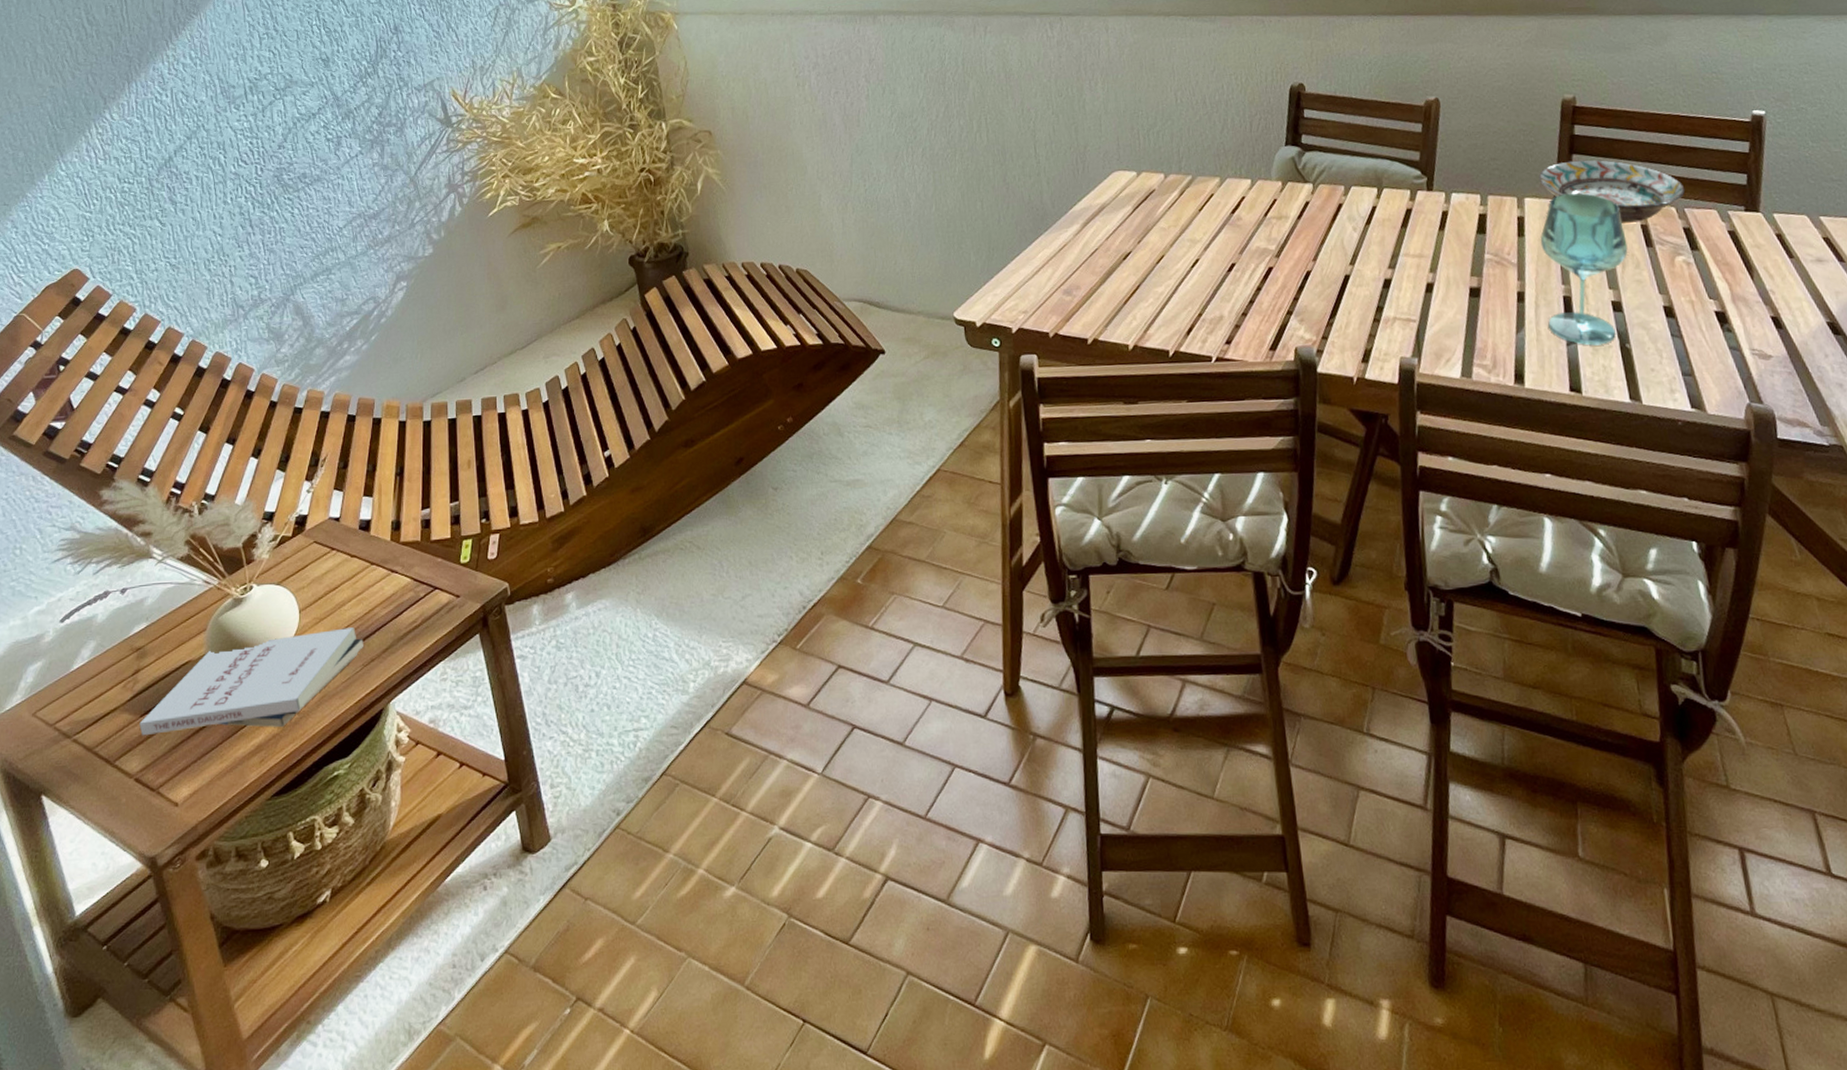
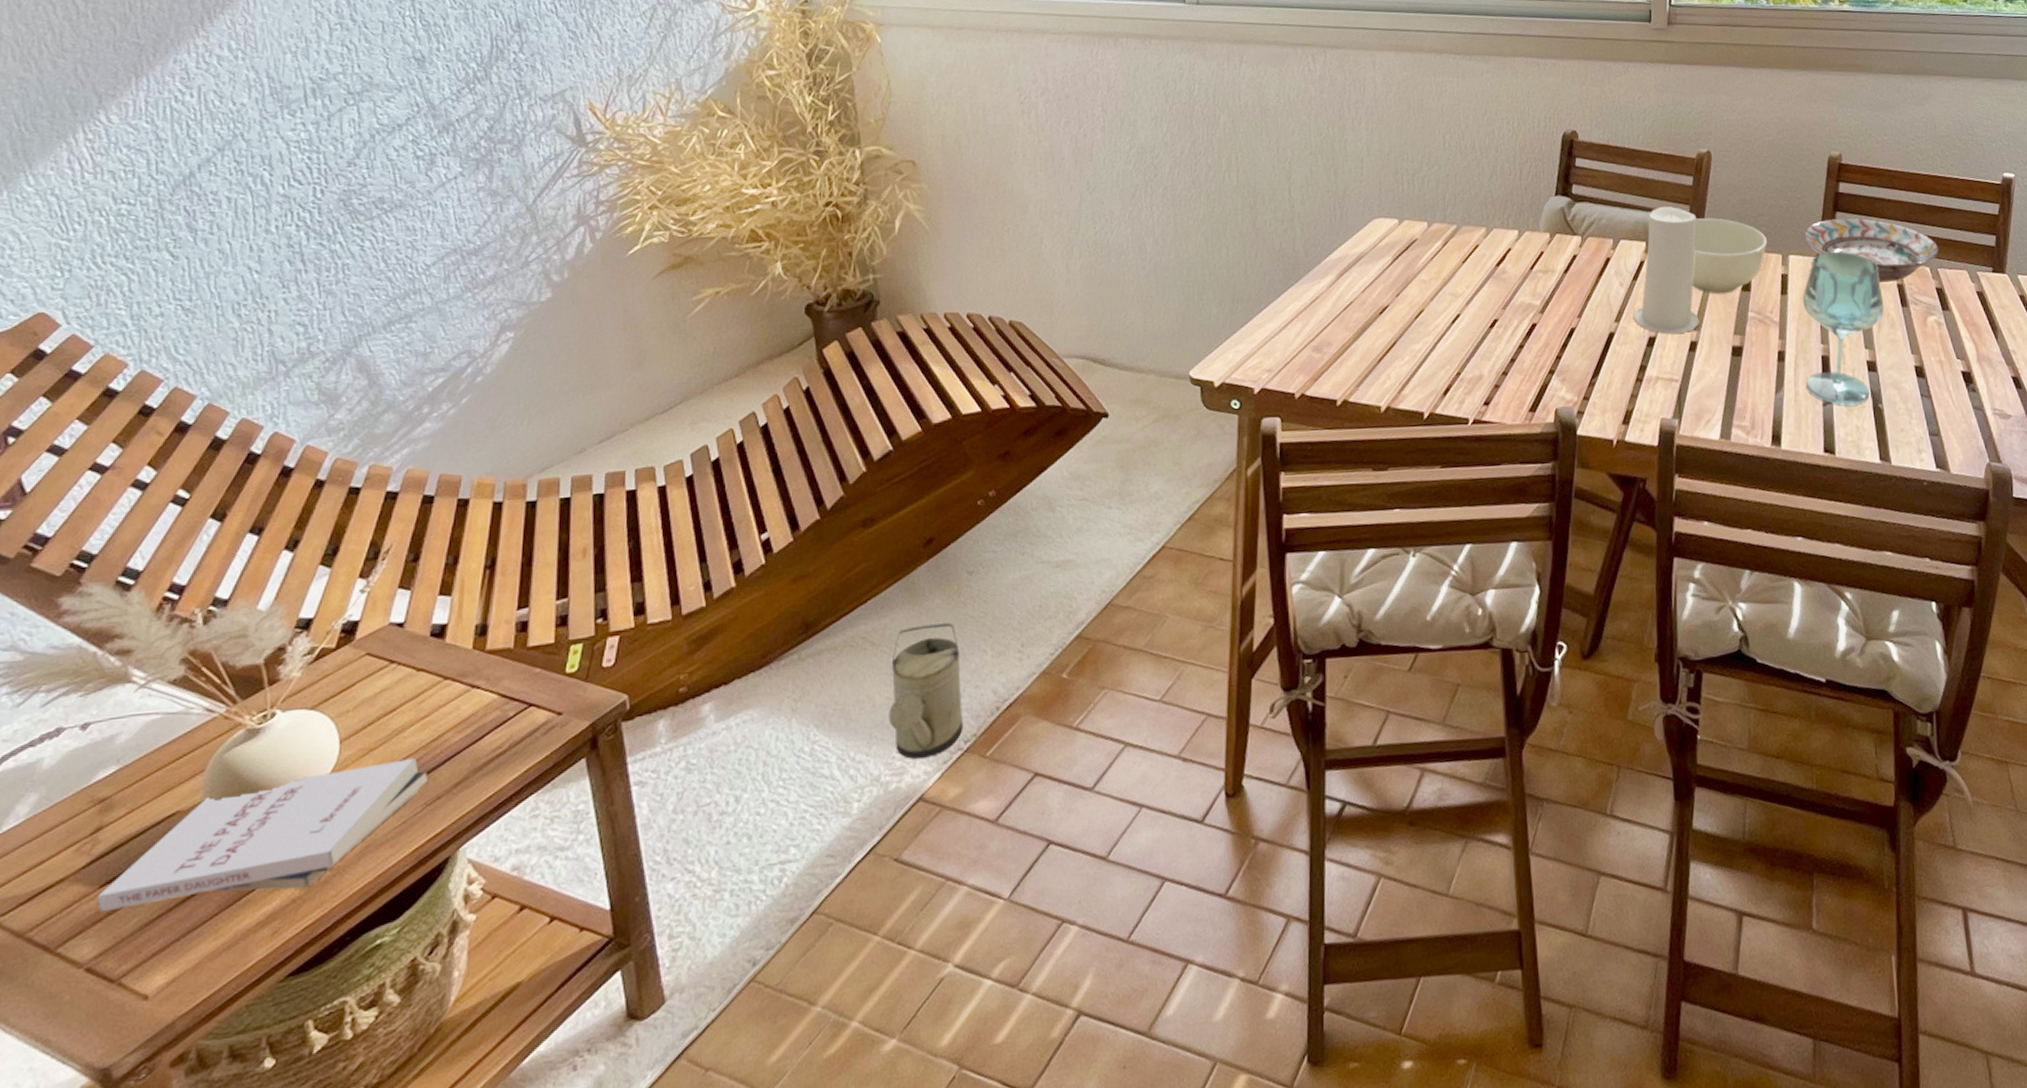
watering can: none [714,532,777,648] -> present [888,623,964,759]
candle: none [1368,153,1435,276] -> present [1634,207,1700,334]
bowl: none [1425,163,1502,237] -> present [1692,218,1768,294]

